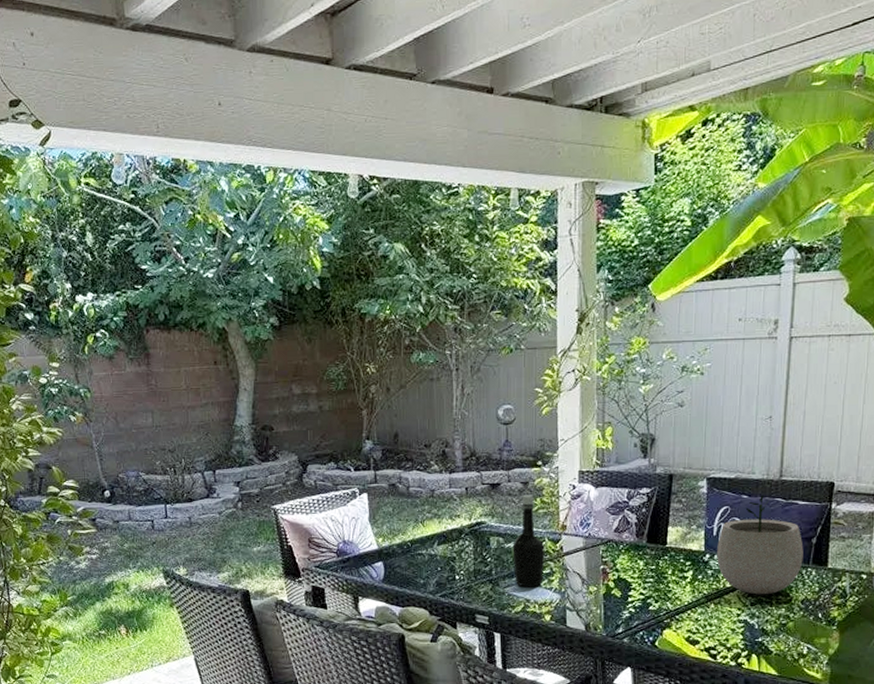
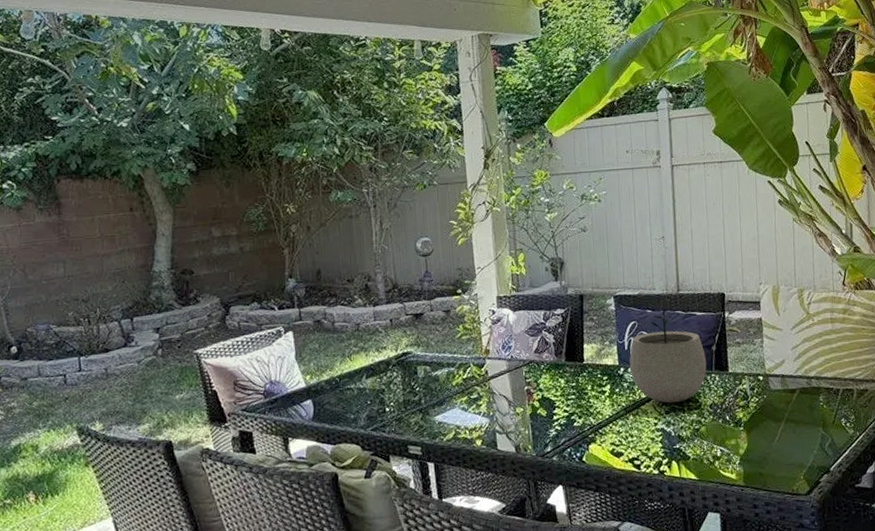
bottle: present [512,495,545,587] -> none [439,322,472,414]

